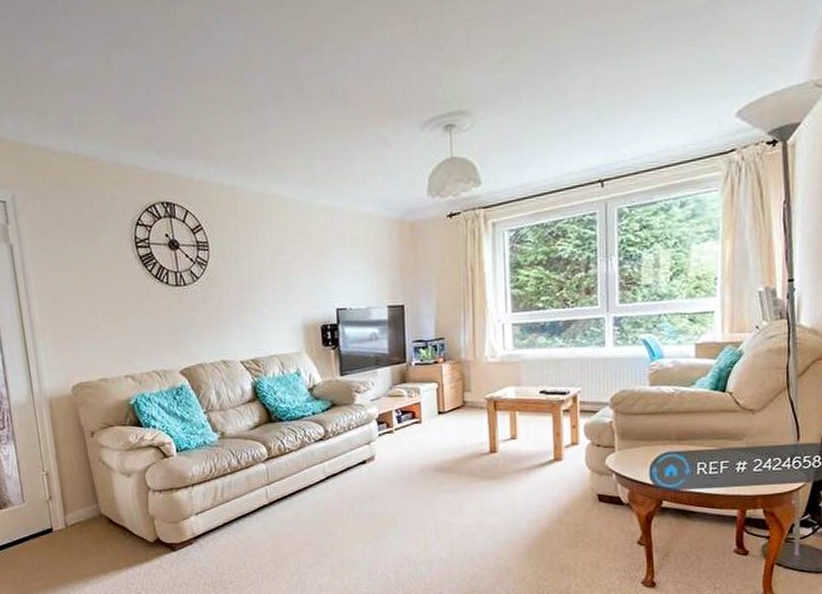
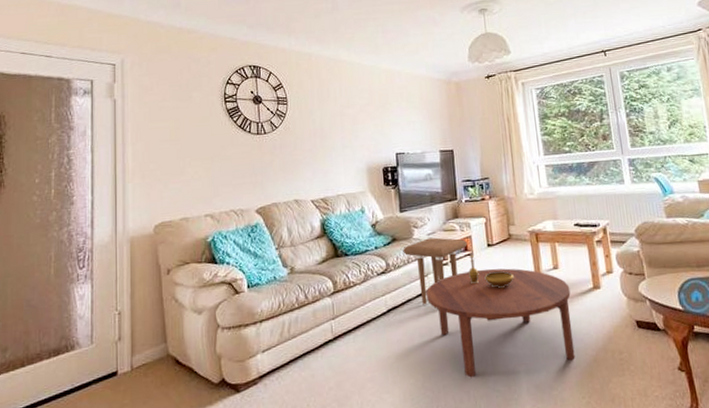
side table: none [343,403,415,475] -> present [403,237,467,306]
coffee table: none [367,437,528,545] -> present [426,268,575,378]
decorative bowl: none [415,422,466,459] -> present [469,254,514,289]

